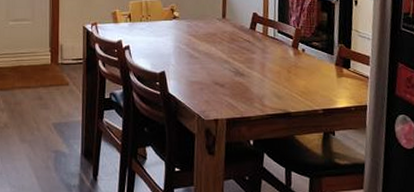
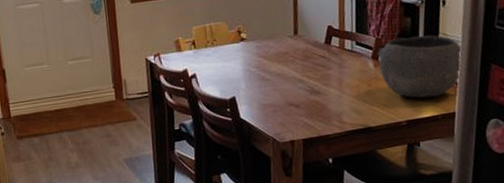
bowl: none [297,30,373,90] -> present [377,35,462,99]

